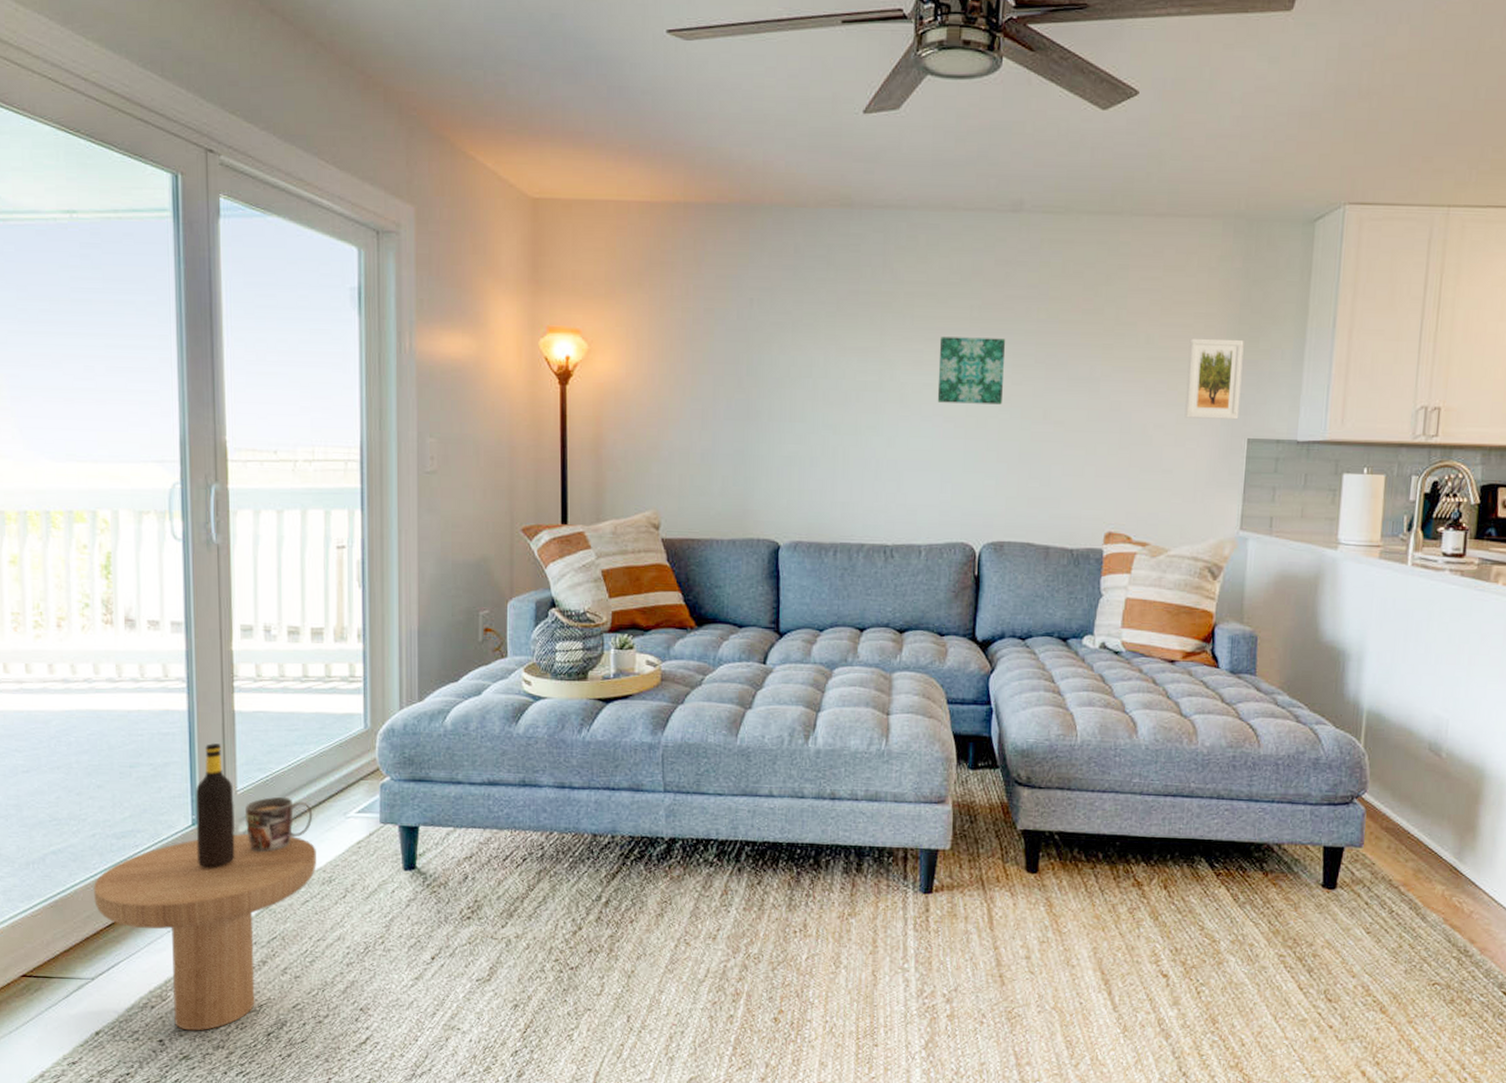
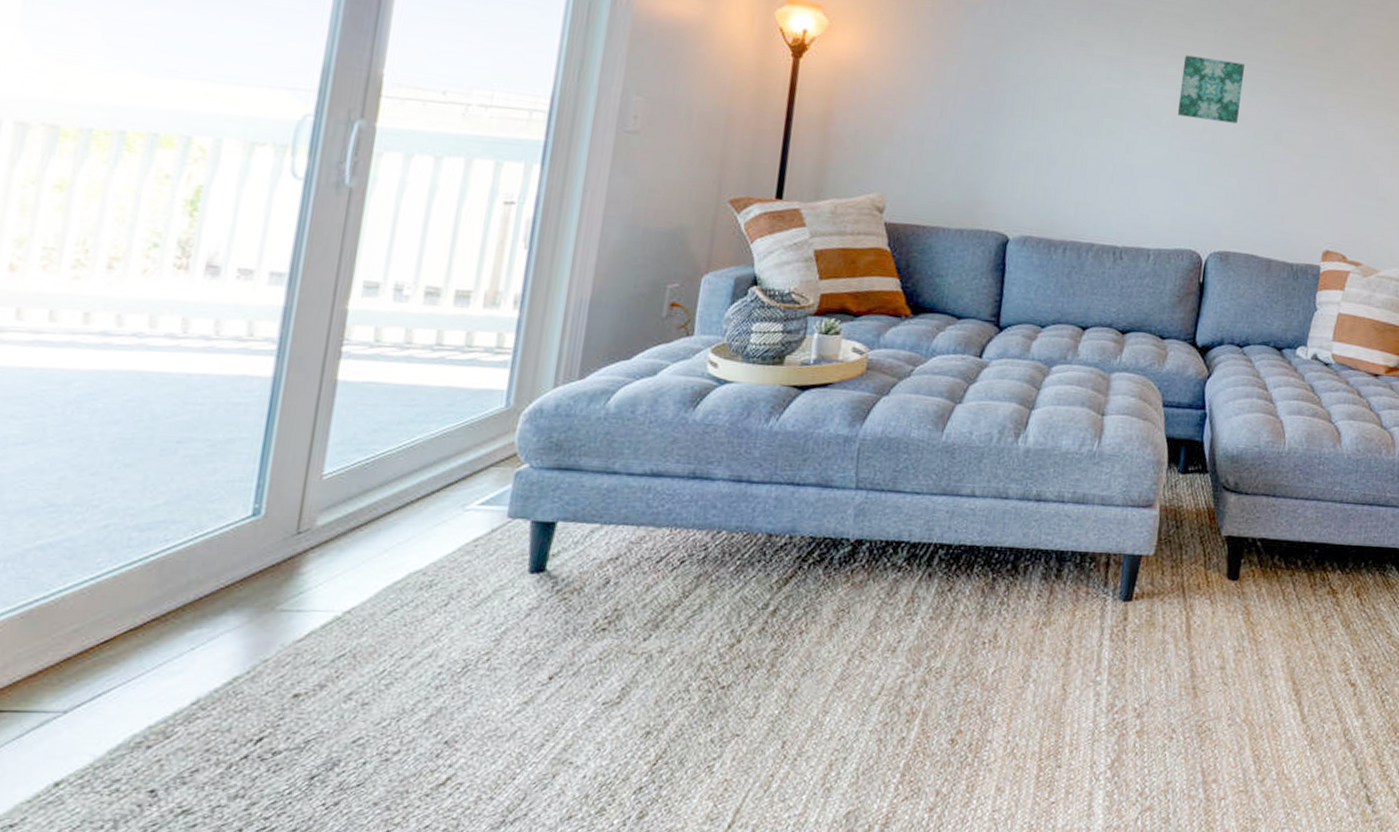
side table: present [94,743,317,1031] -> none [89,417,419,777]
mug: present [244,797,313,853] -> none [327,484,422,551]

